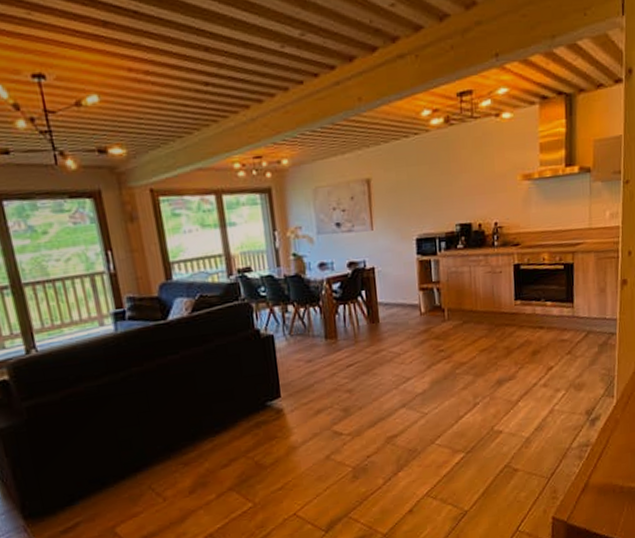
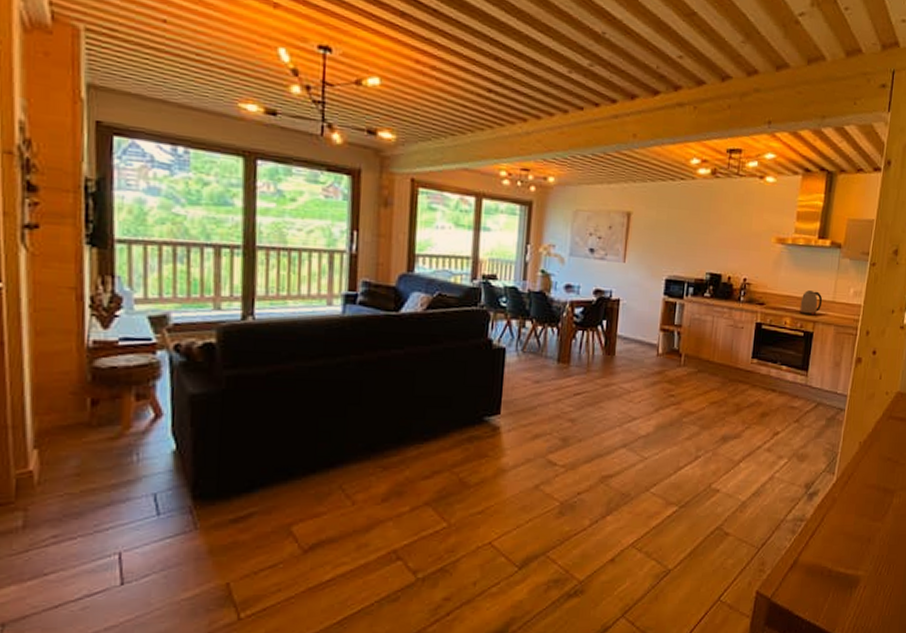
kettle: none [556,221,579,248] -> present [799,290,823,316]

